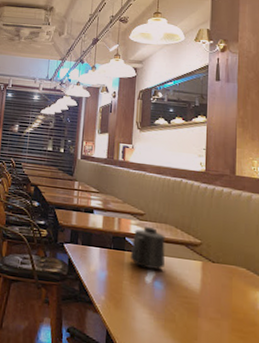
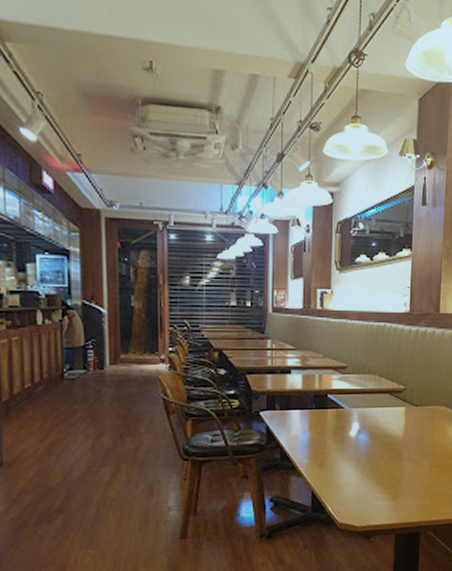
mug: present [130,227,166,270] -> none [333,380,369,424]

